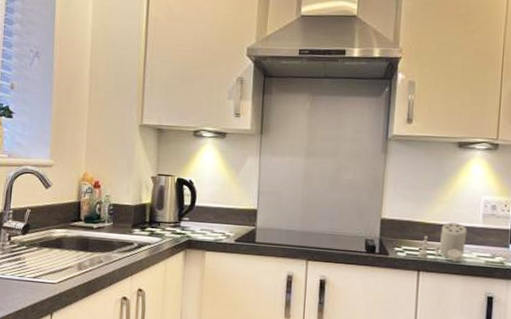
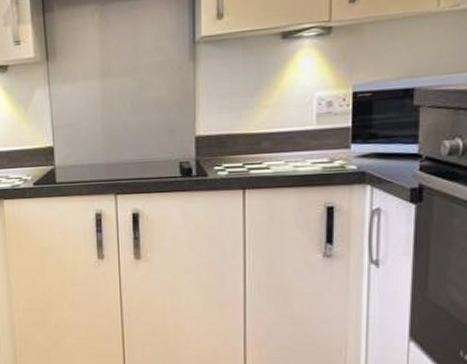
utensil holder: present [417,222,468,262] -> none [241,128,299,175]

